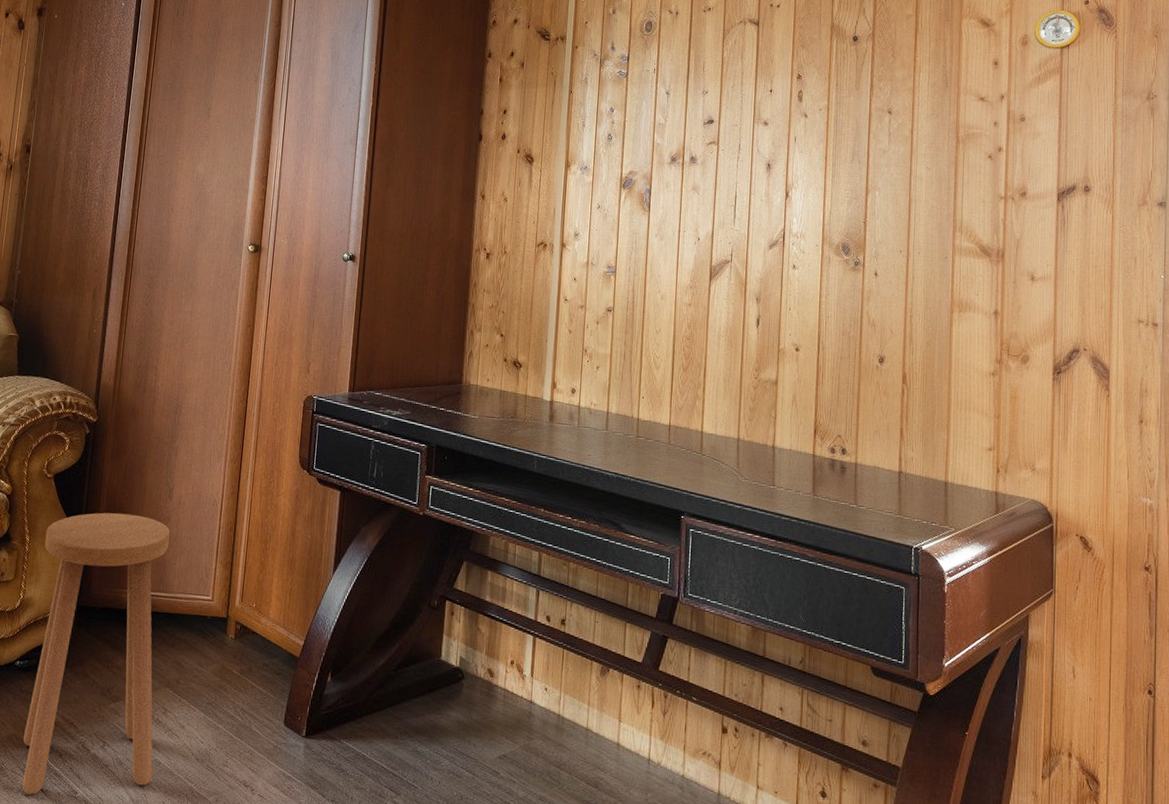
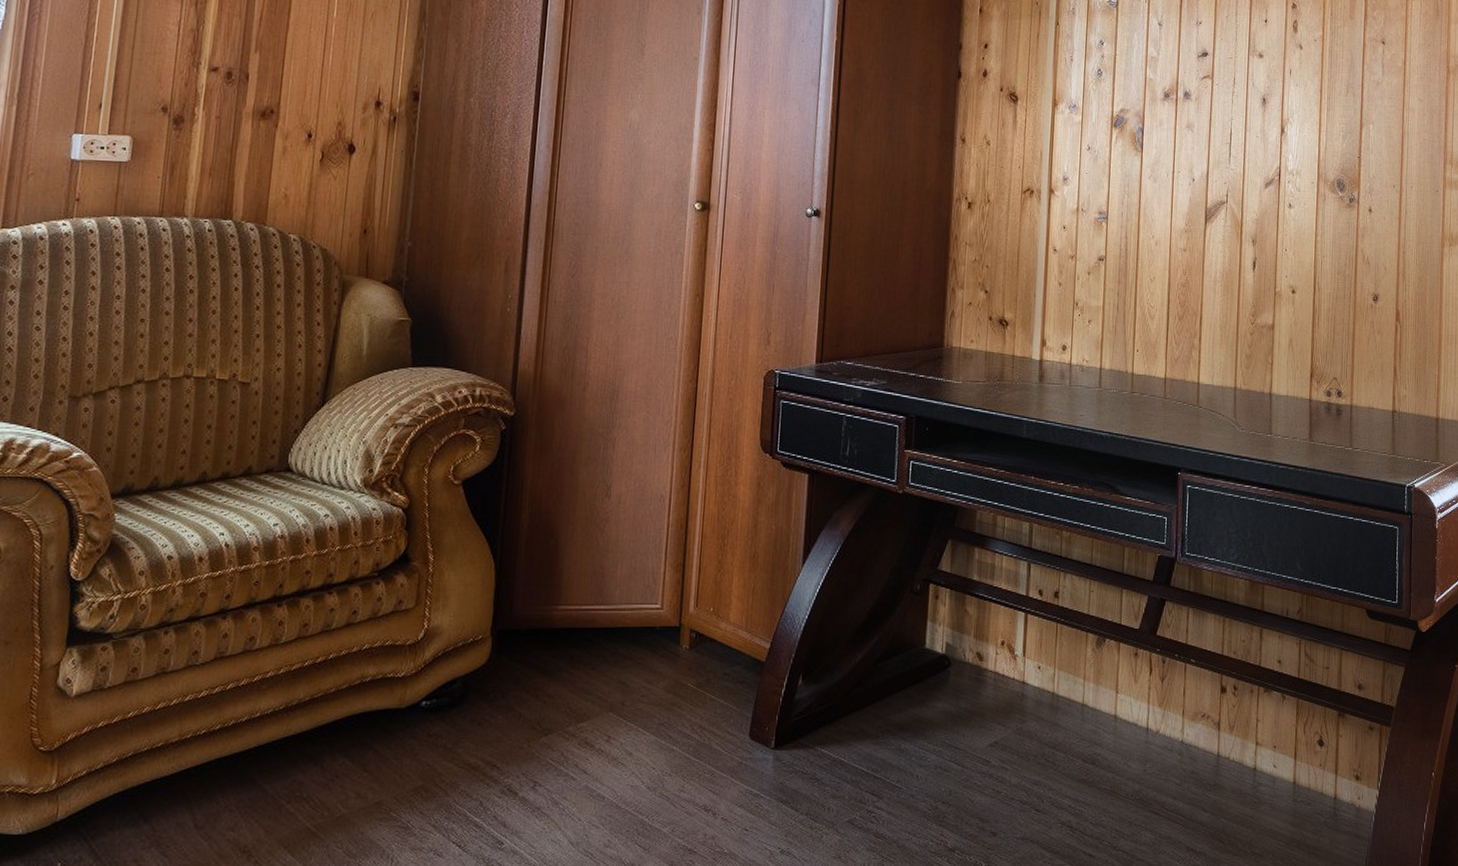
stool: present [22,512,171,795] -> none [434,519,609,853]

